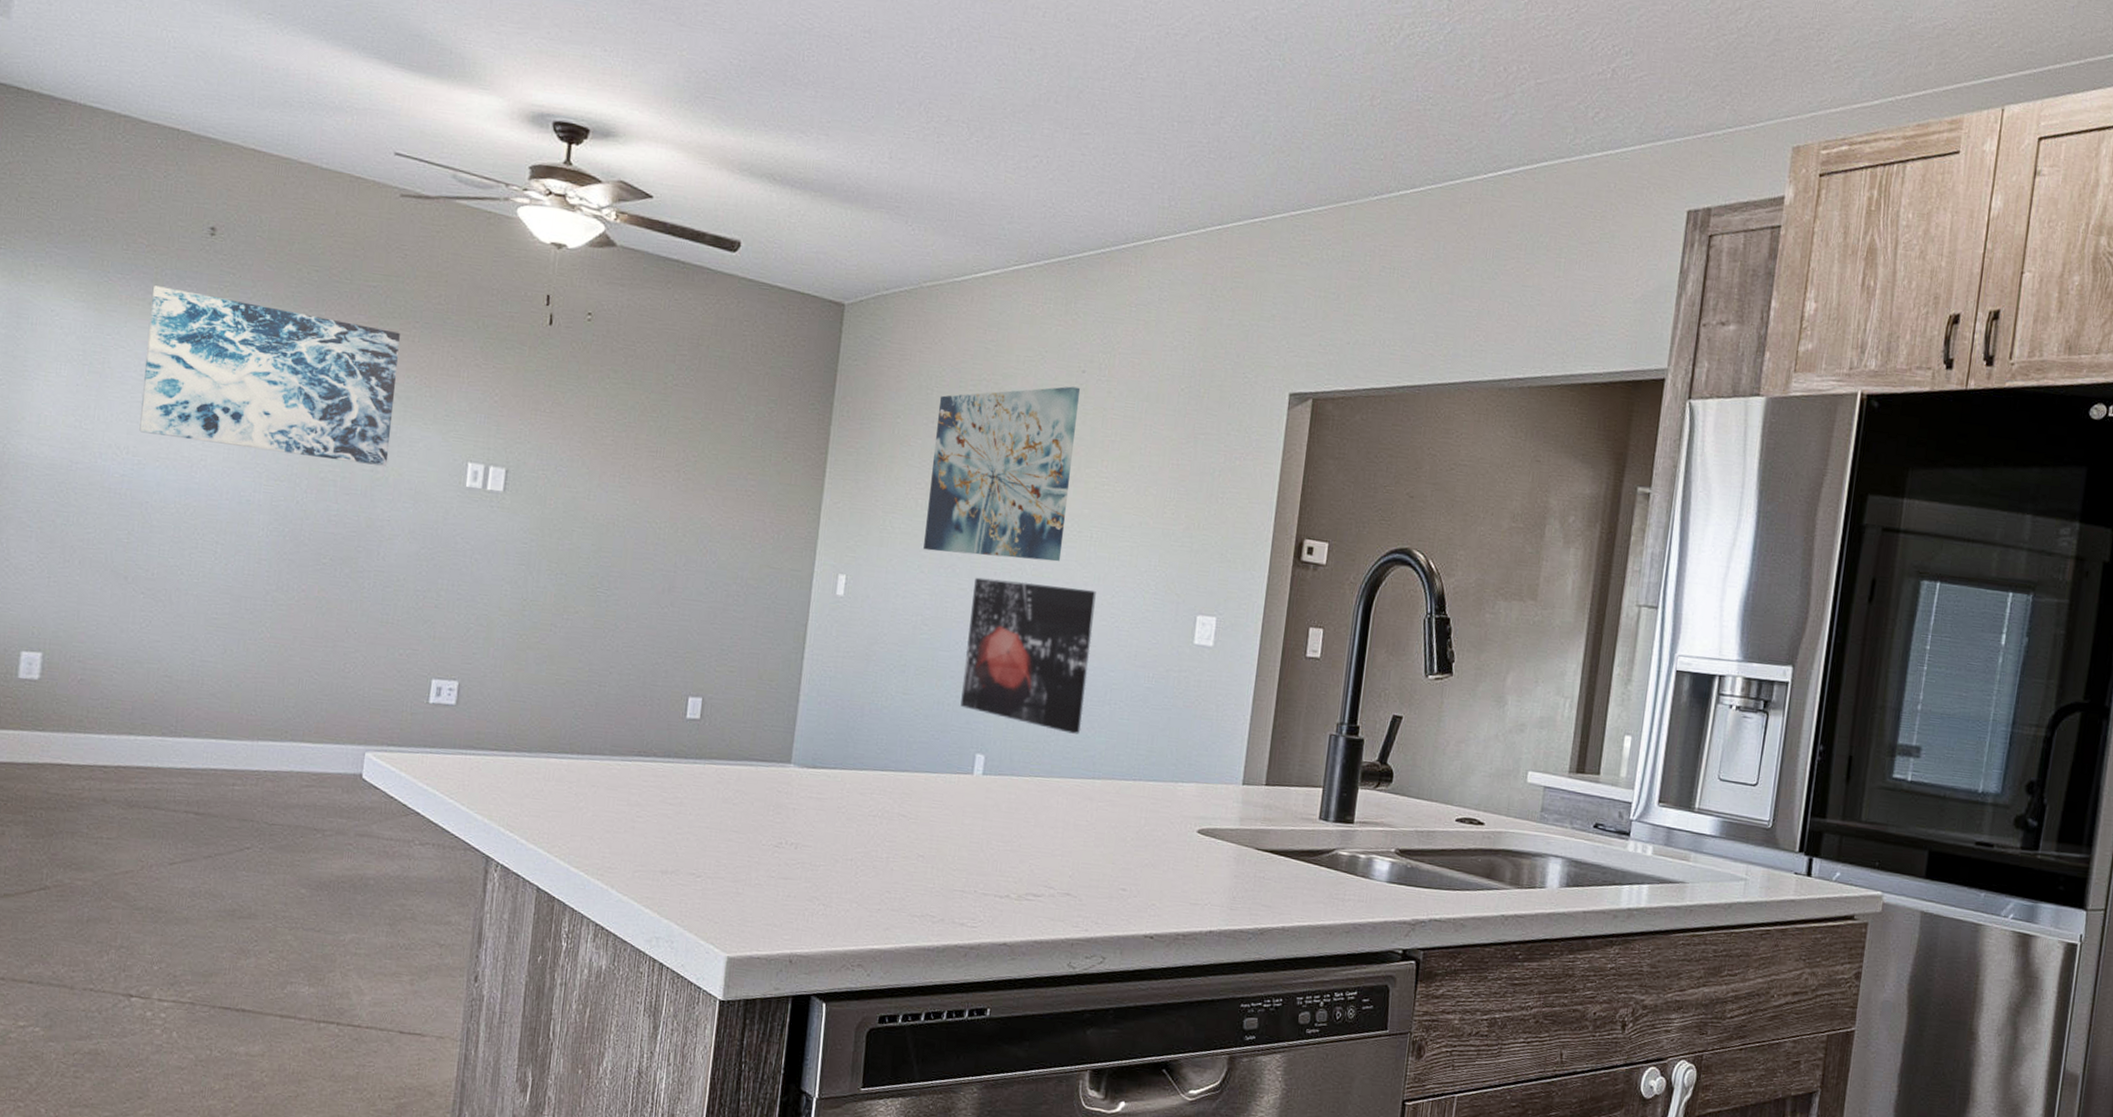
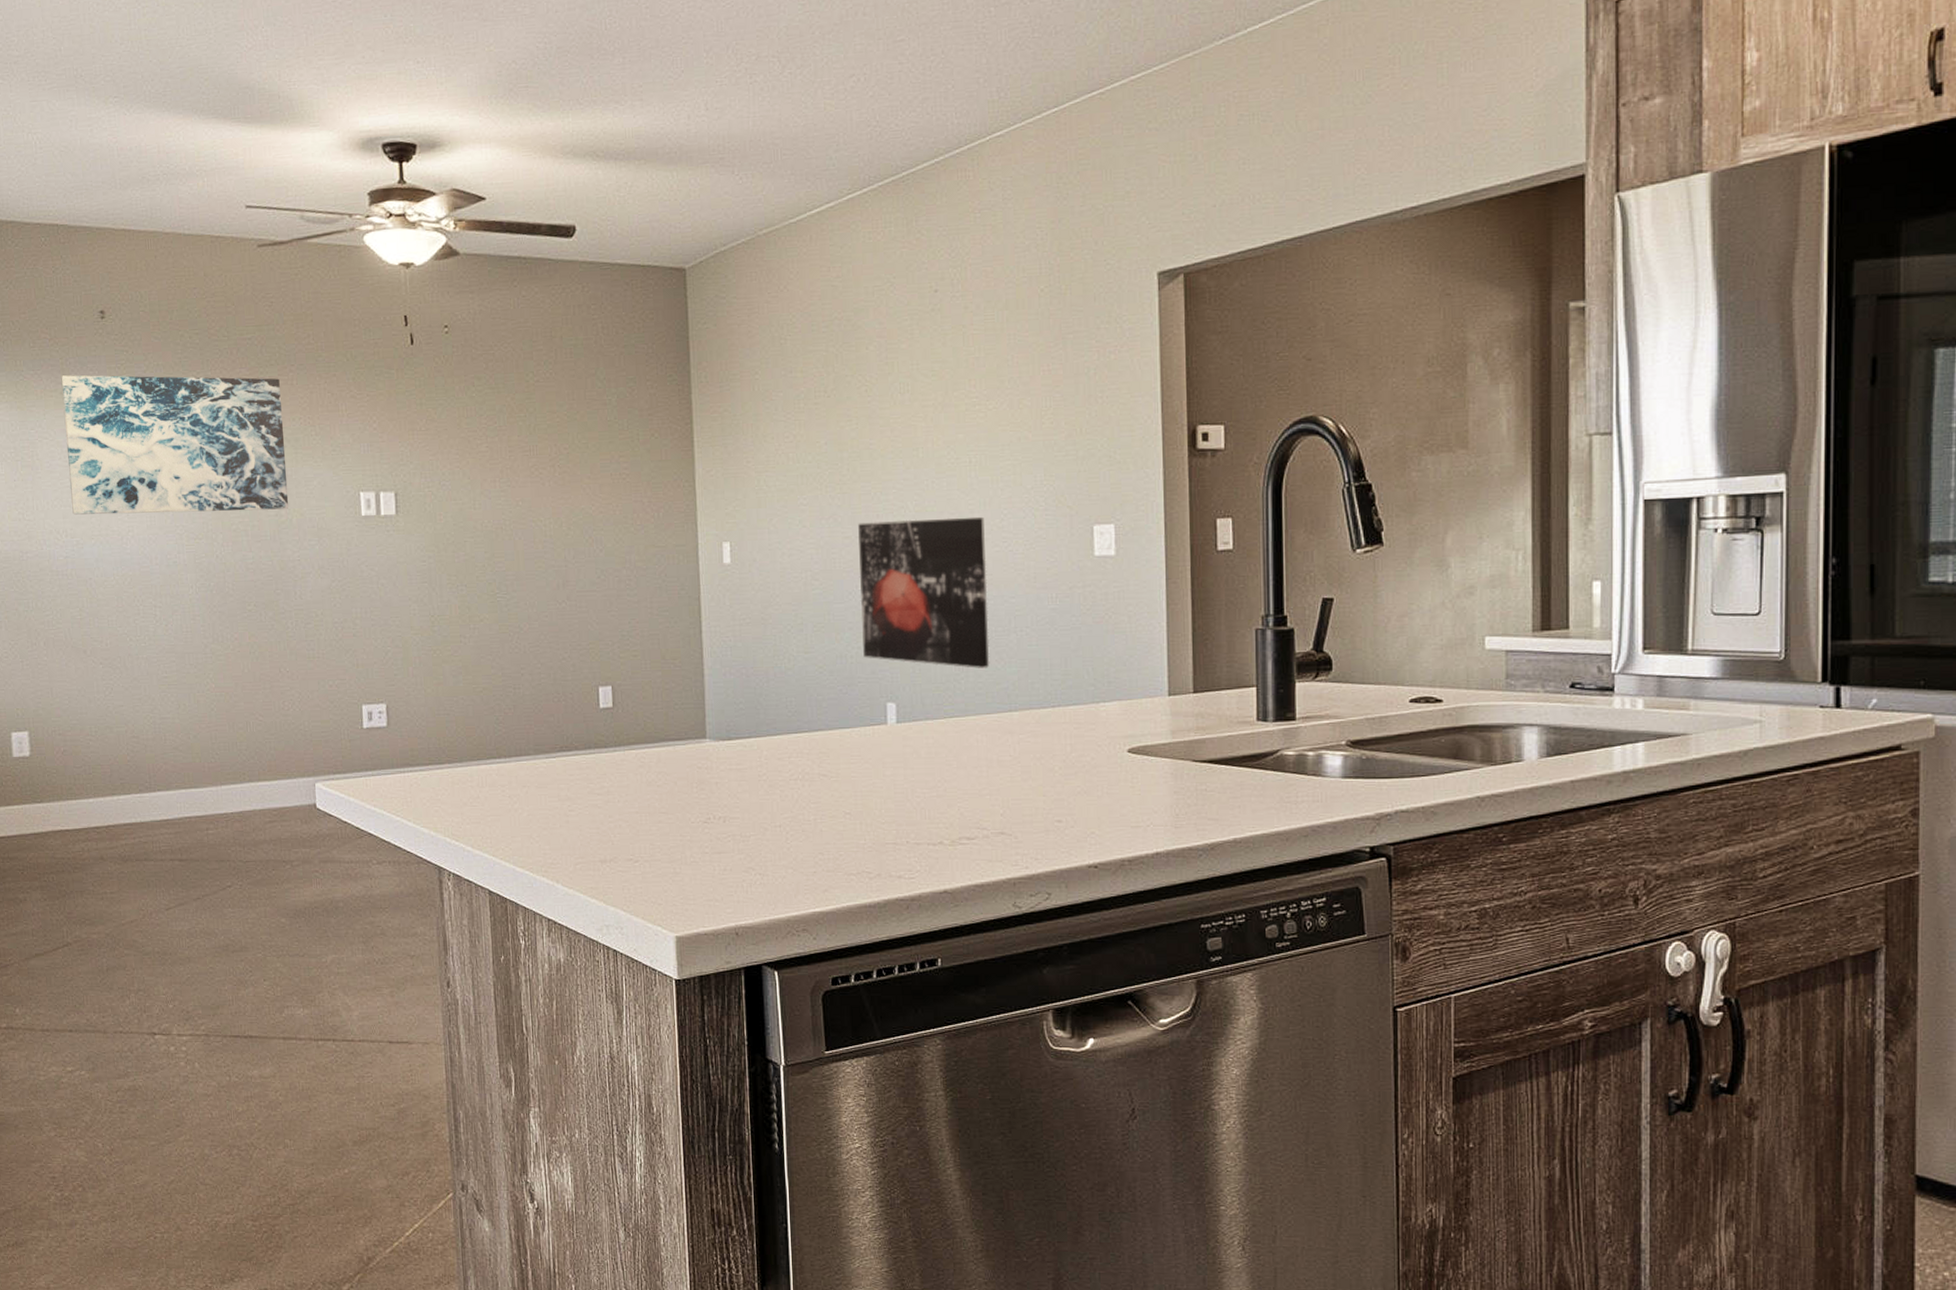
wall art: present [923,386,1080,562] -> none [794,308,942,504]

